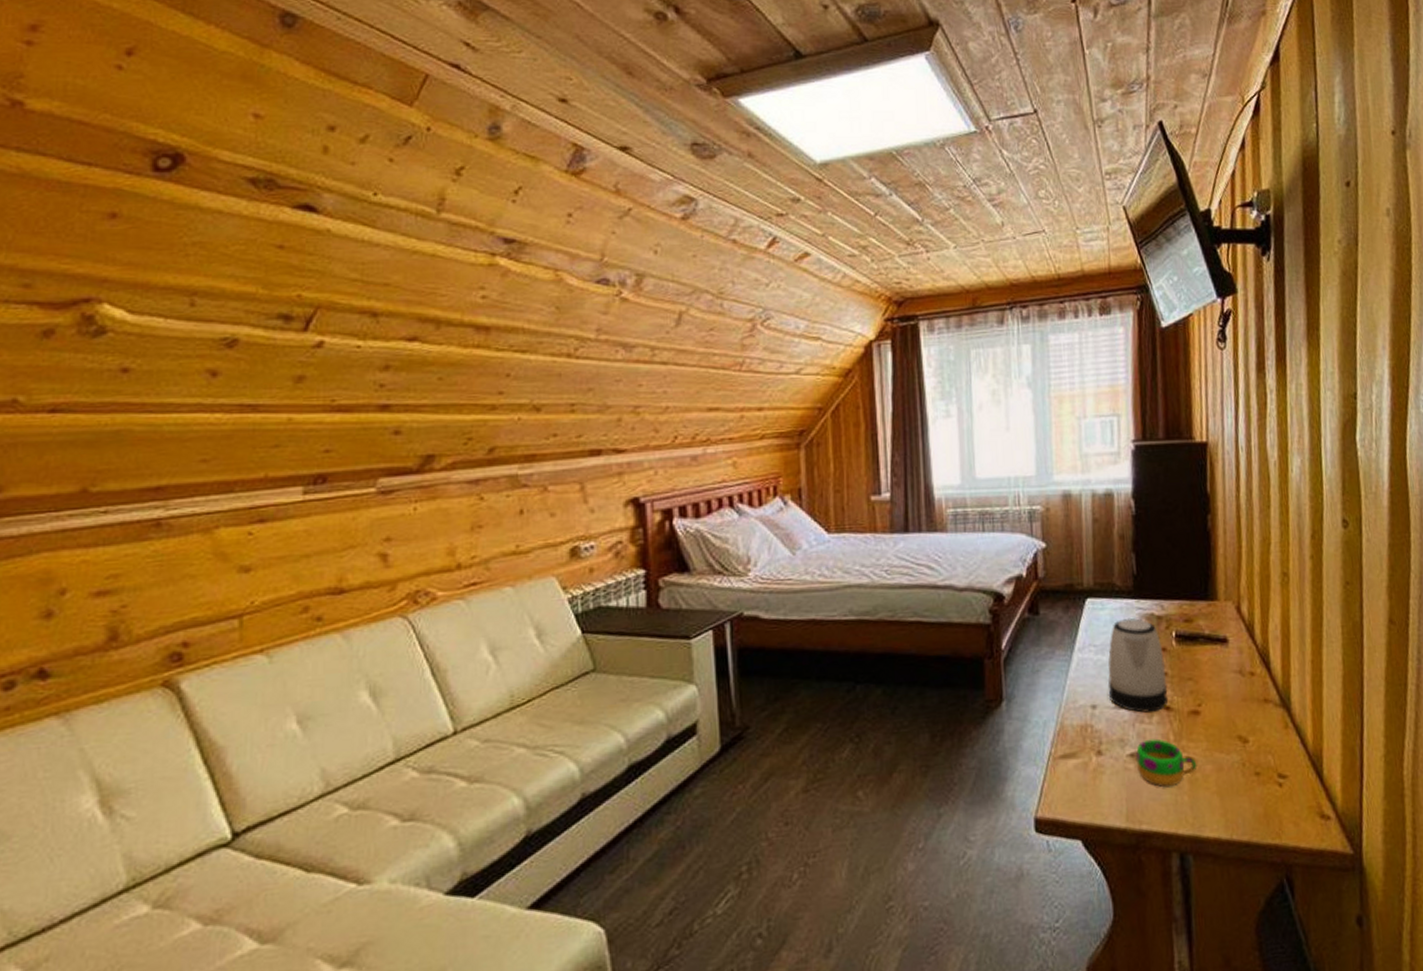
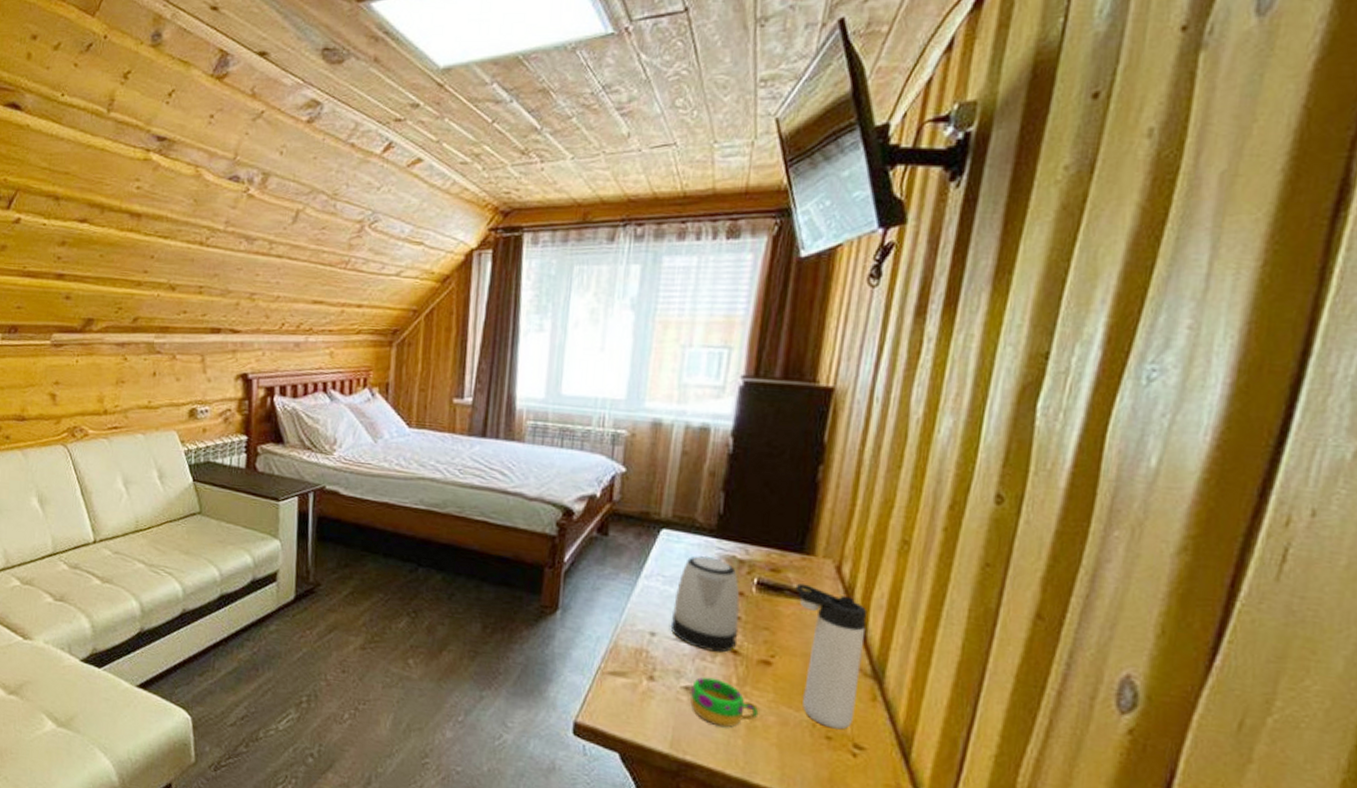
thermos bottle: none [1207,629,1274,764] -> present [795,583,868,730]

